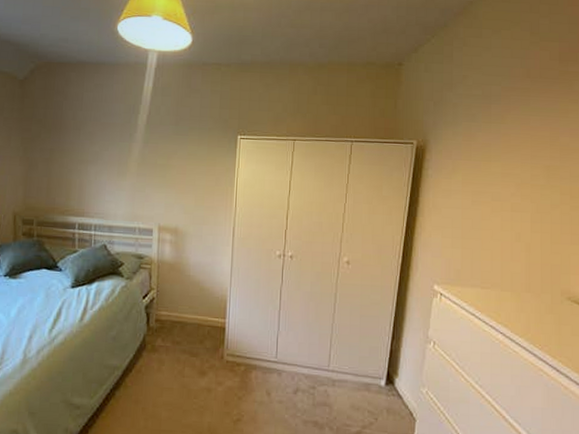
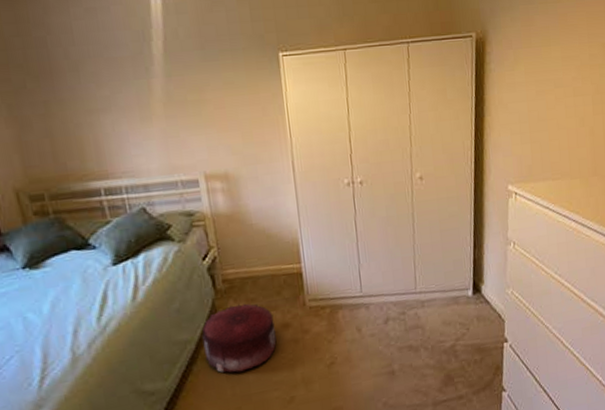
pouf: none [128,344,193,407] -> present [202,303,277,373]

